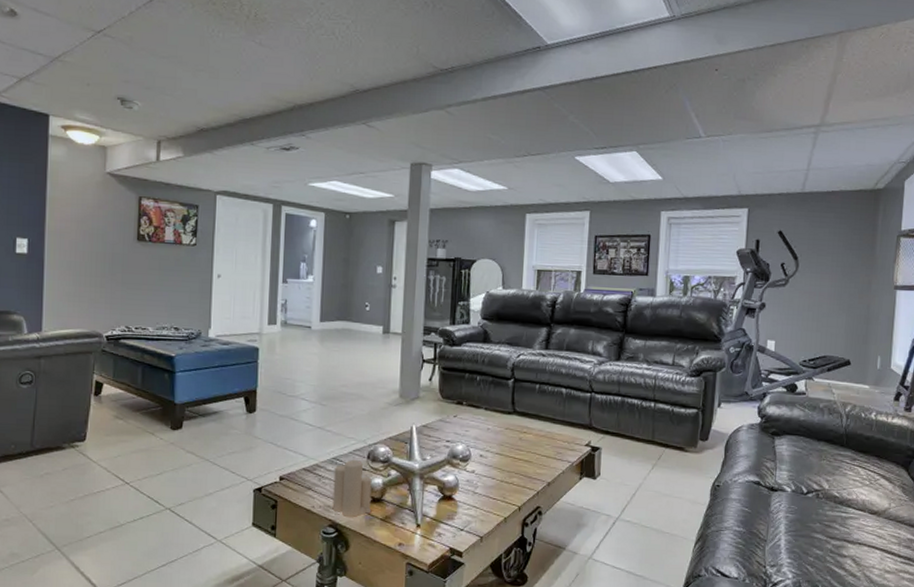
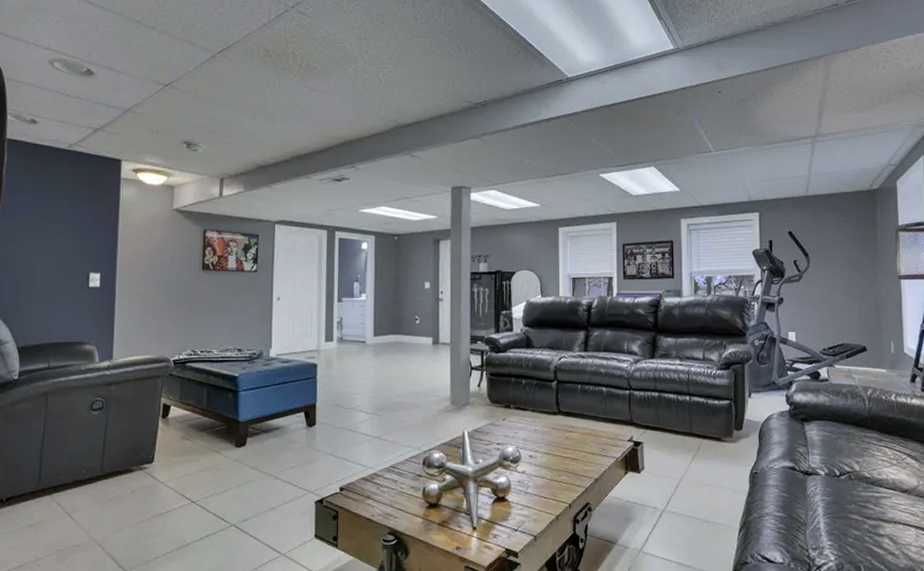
candle: present [332,458,372,518] -> none [391,465,429,524]

